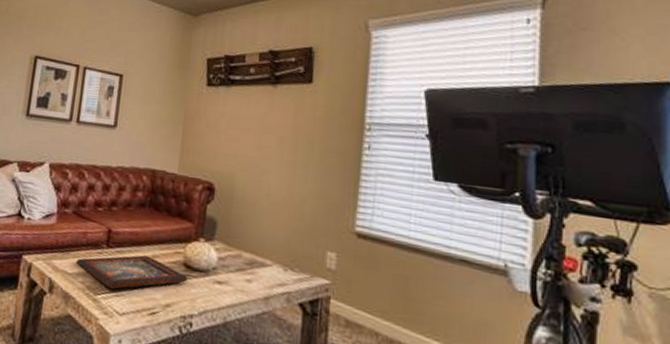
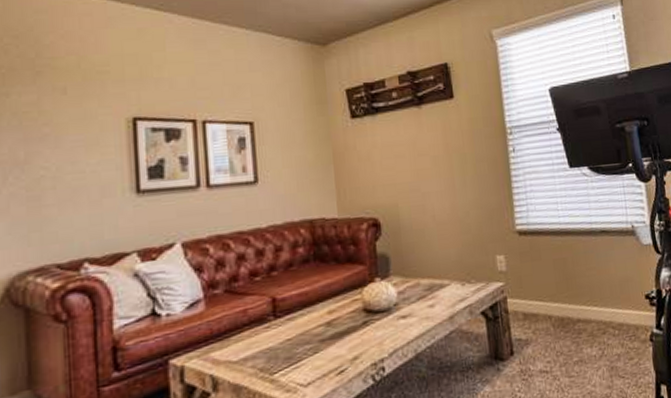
decorative tray: present [75,255,188,289] -> none [240,313,371,362]

